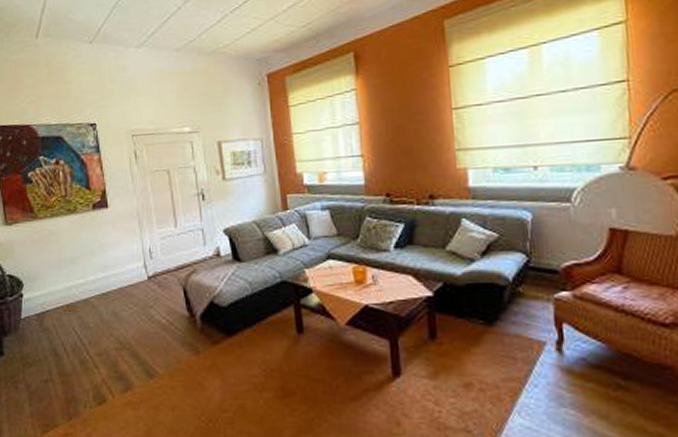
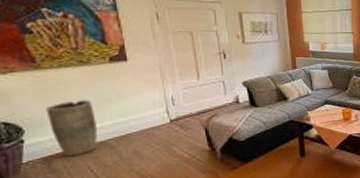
vase: none [40,252,81,315] -> present [46,100,97,157]

